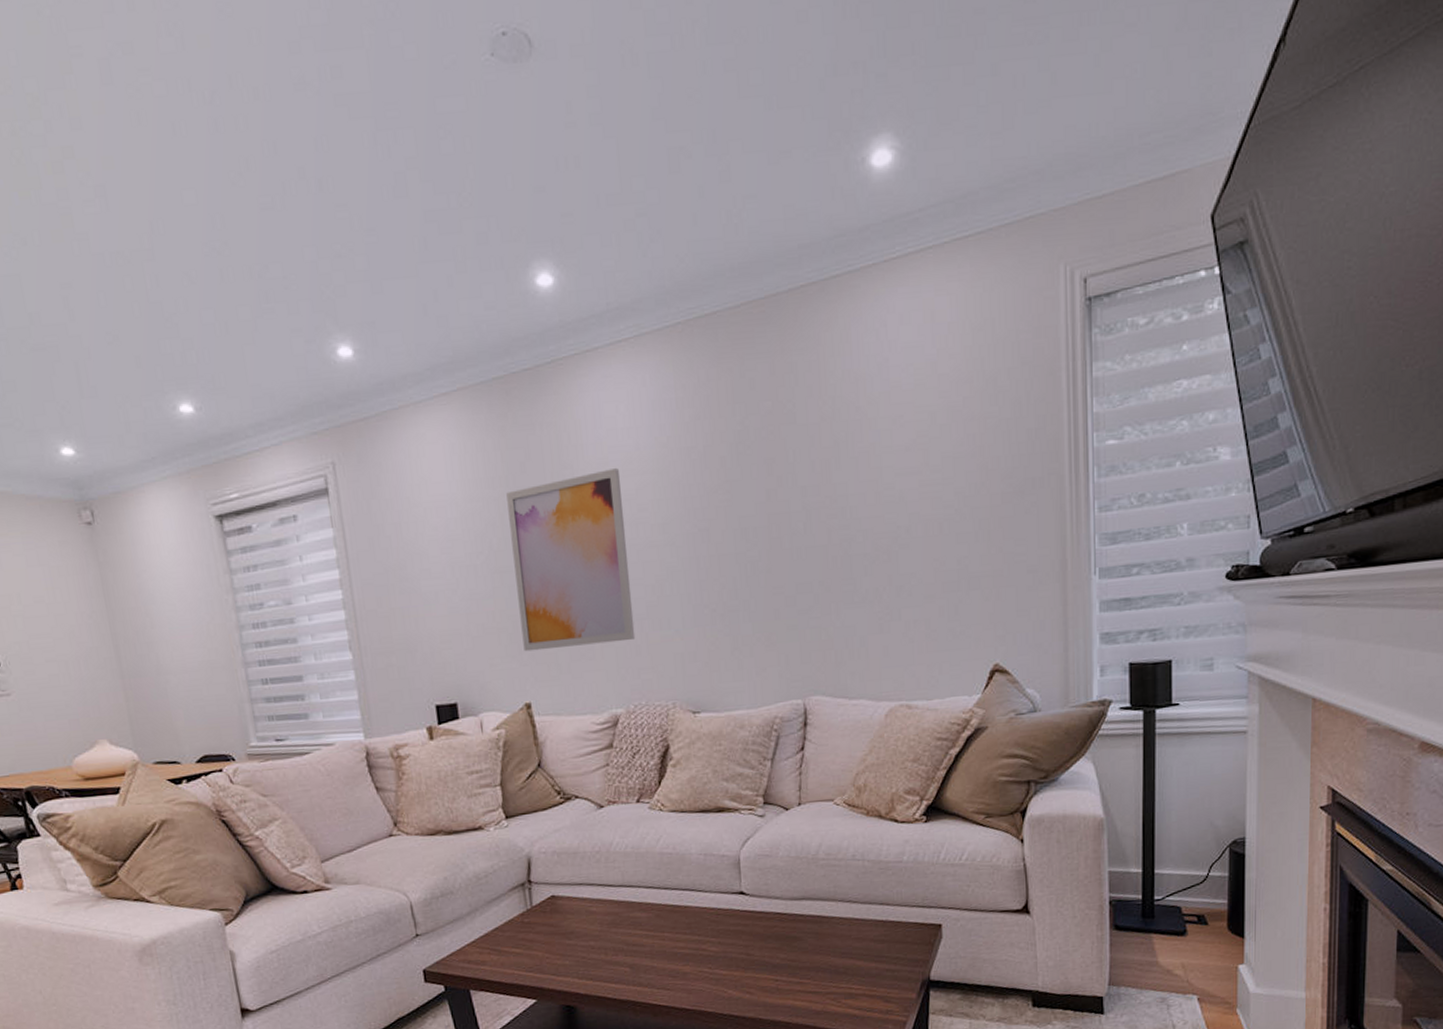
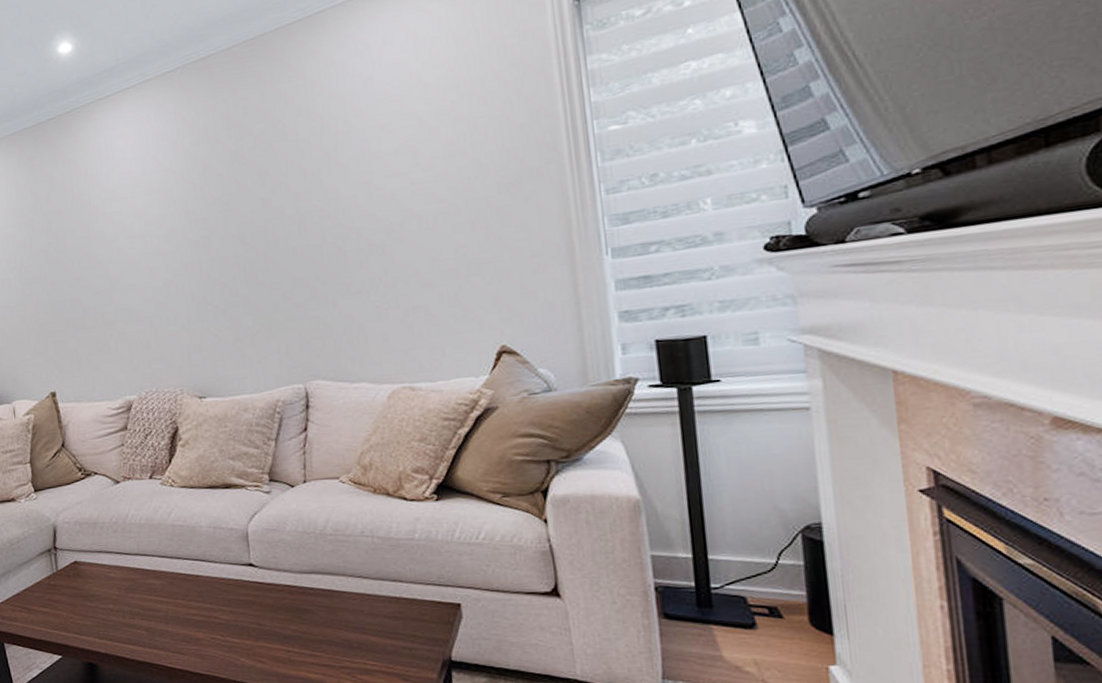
wall art: present [506,468,636,652] -> none [34,191,146,349]

